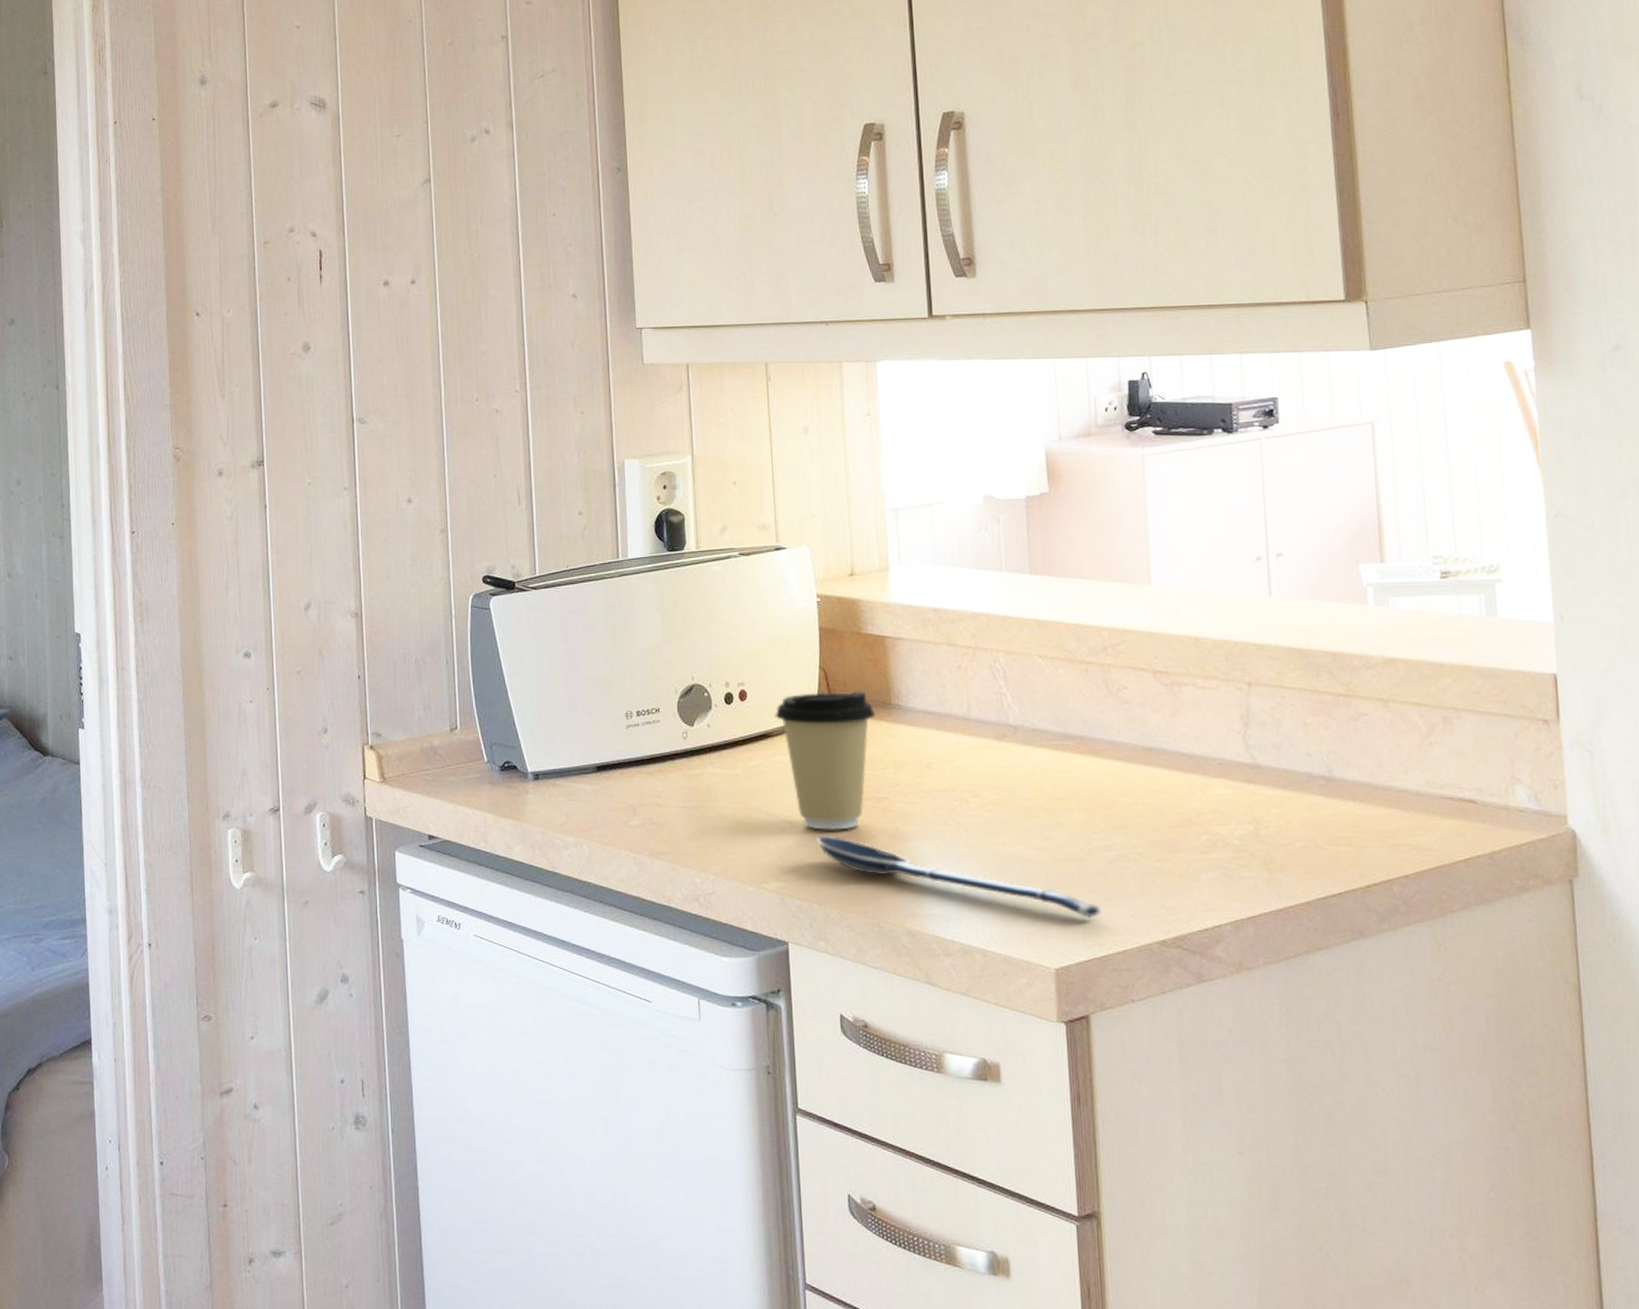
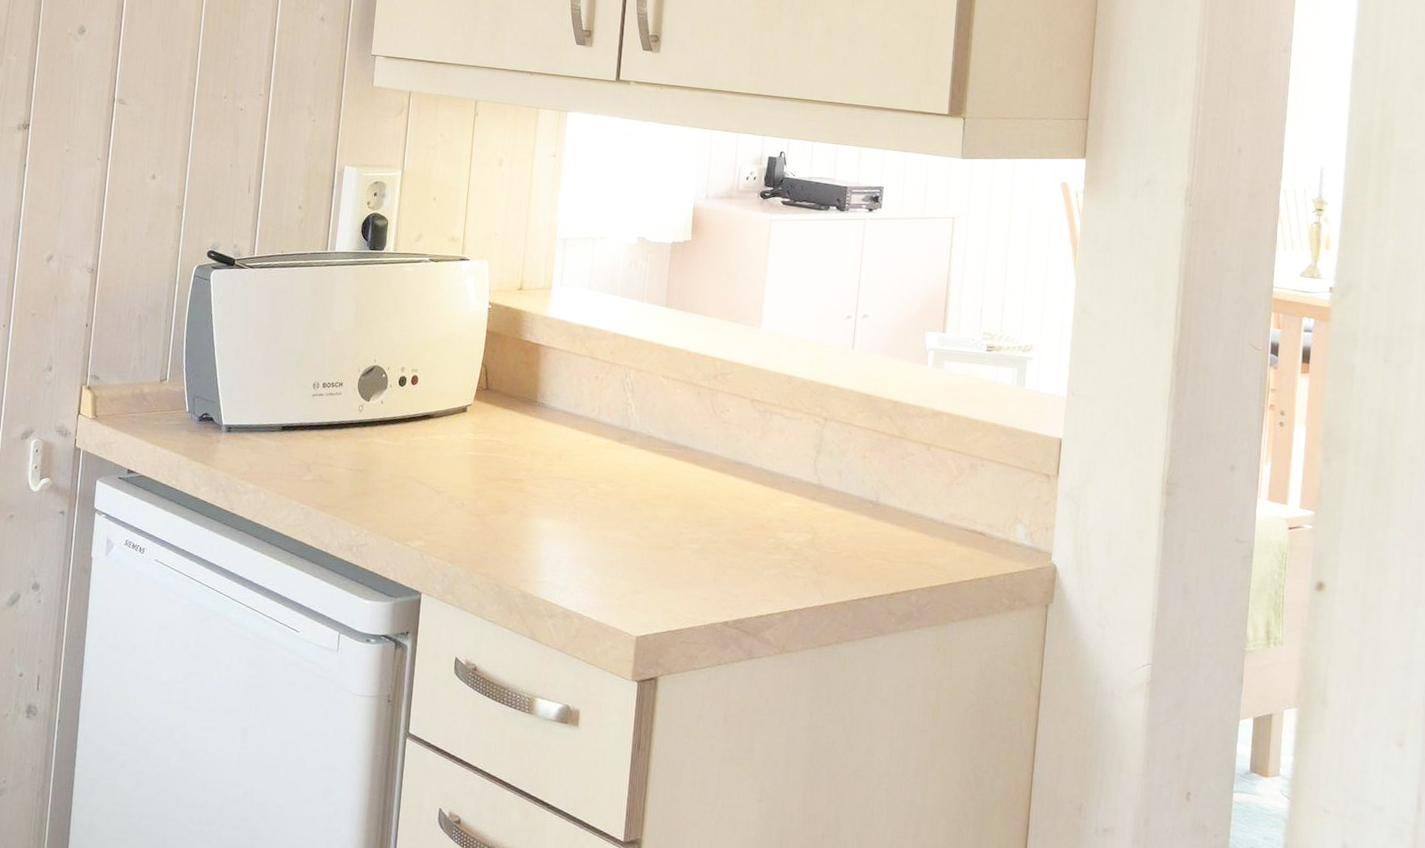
coffee cup: present [775,691,876,830] -> none [439,384,523,503]
spoon: present [816,835,1101,918] -> none [458,505,680,598]

